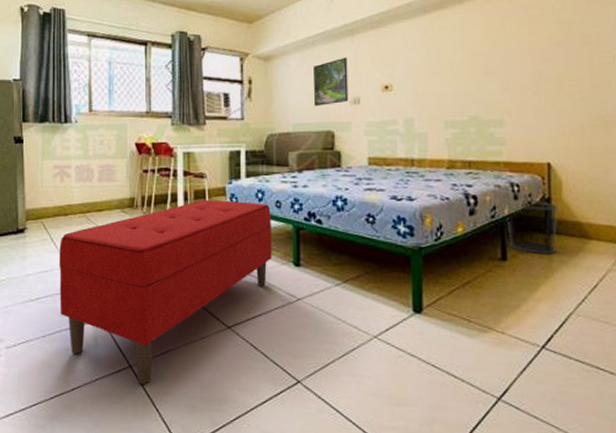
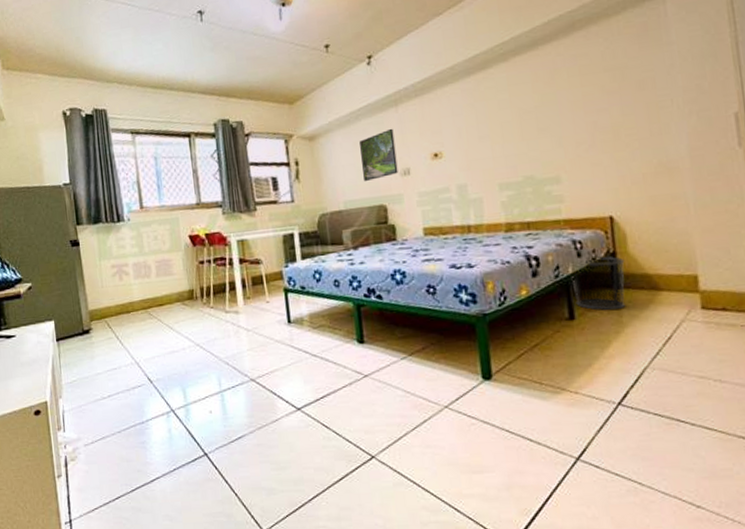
bench: present [60,199,272,385] -> none [125,283,335,472]

